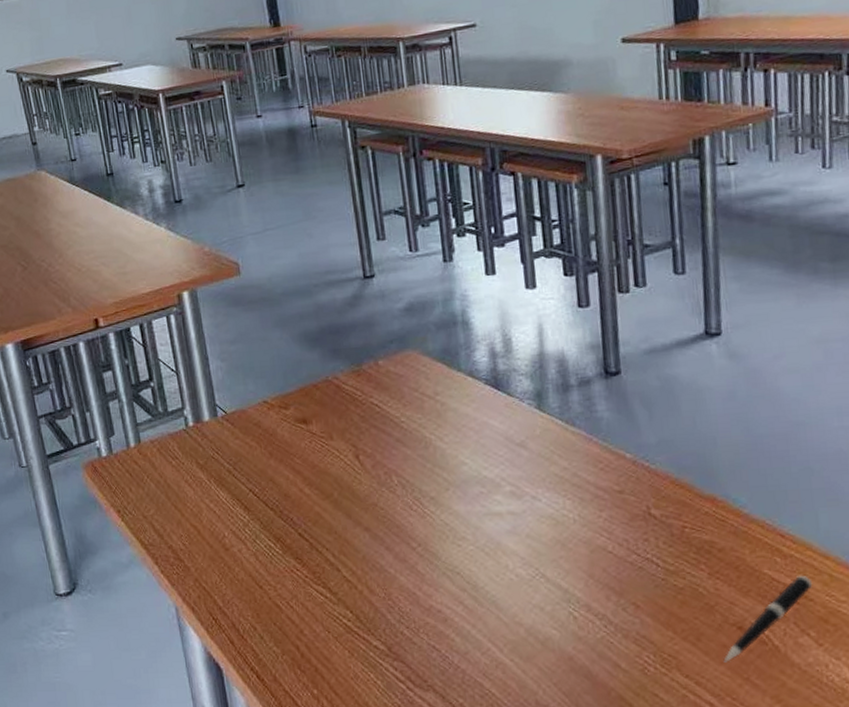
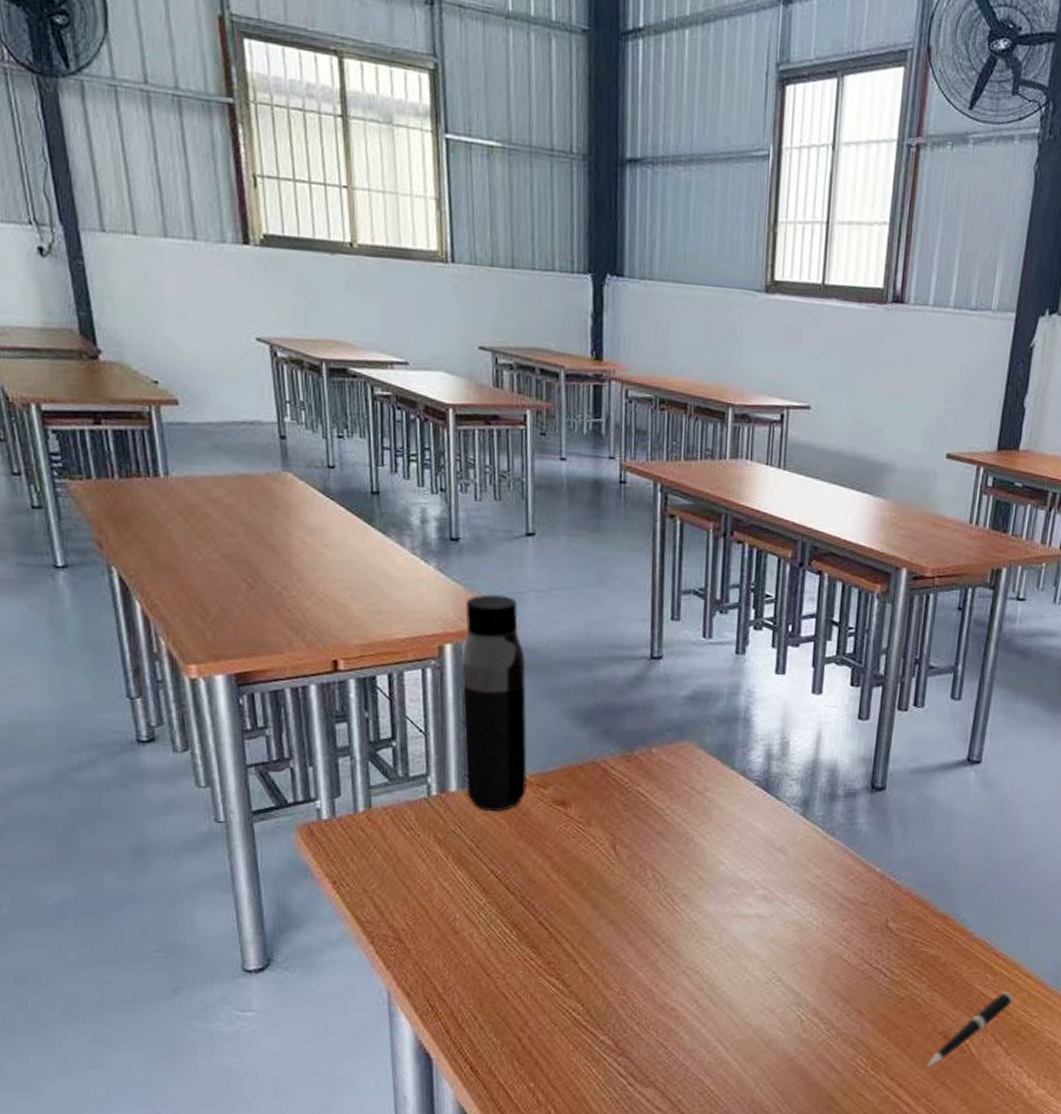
water bottle: none [194,242,270,435] -> present [460,594,527,811]

